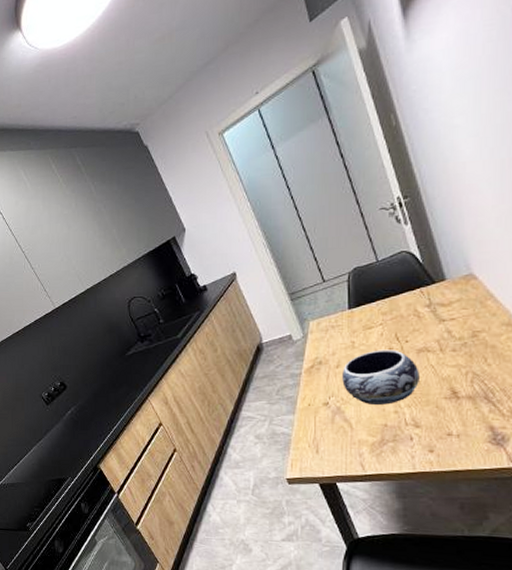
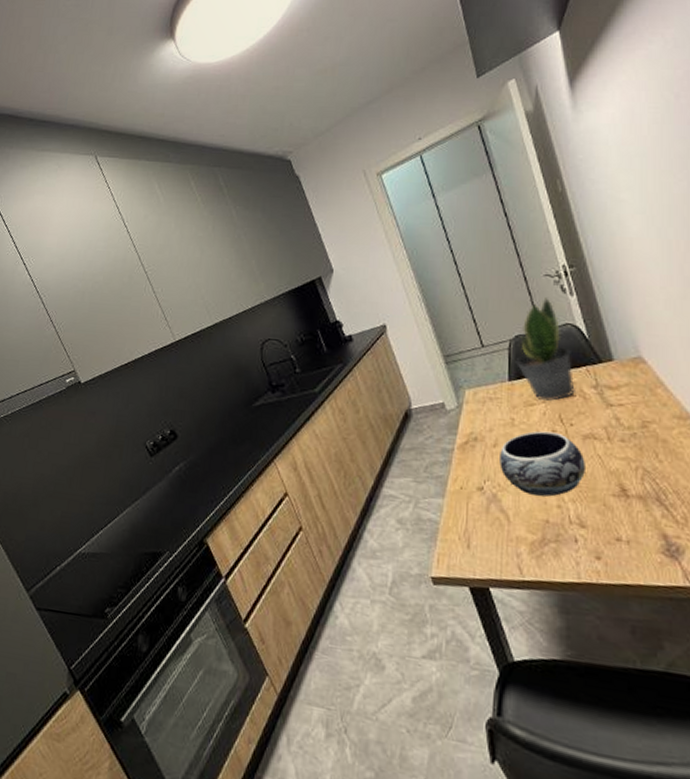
potted plant: none [354,230,410,324] -> present [515,298,575,402]

